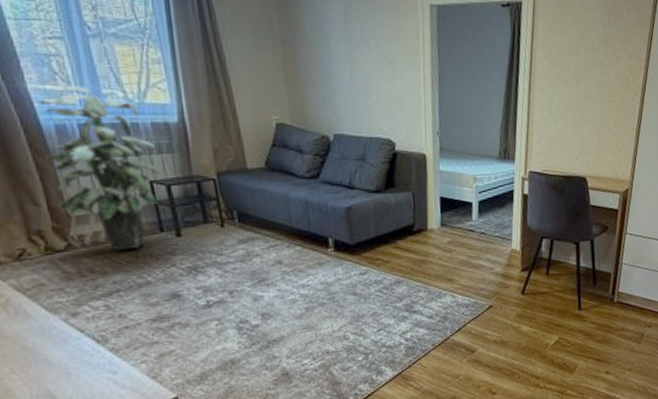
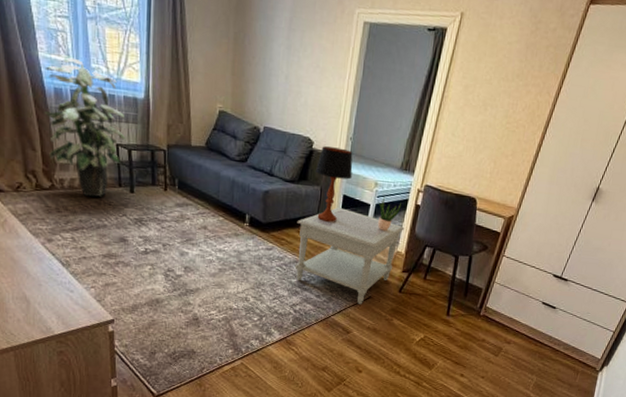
side table: none [391,212,515,317] -> present [295,207,405,304]
table lamp: none [403,145,446,231] -> present [316,146,353,223]
potted plant: none [481,191,507,229] -> present [377,196,401,231]

